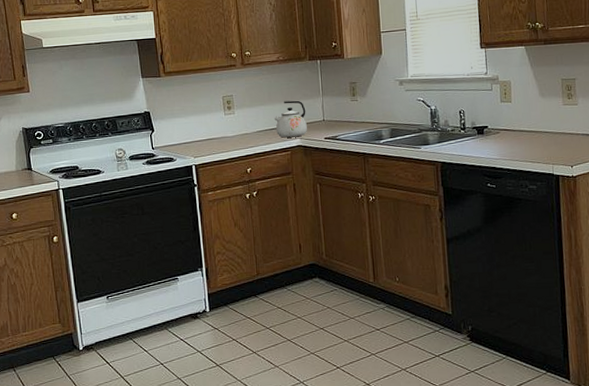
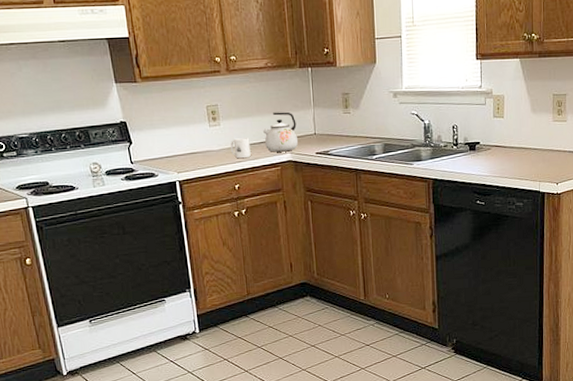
mug: none [243,125,263,144] -> present [230,138,251,159]

